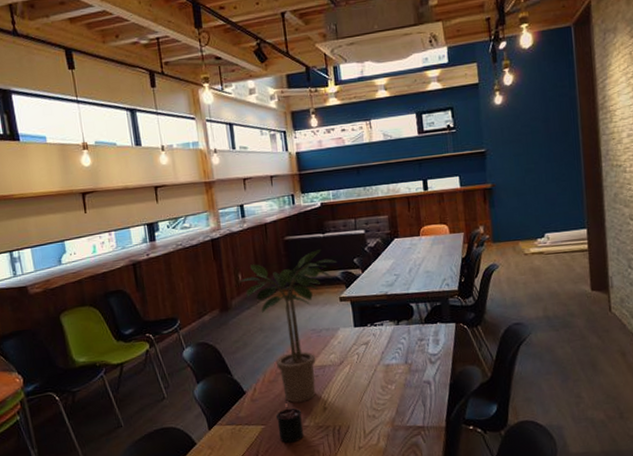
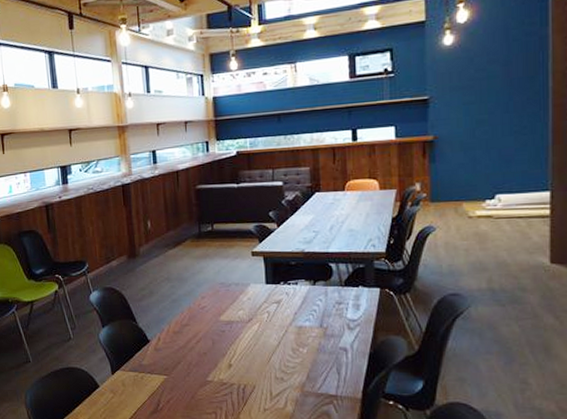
potted plant: present [238,249,338,403] -> none [147,200,252,356]
candle: present [275,400,303,443] -> none [178,352,206,396]

